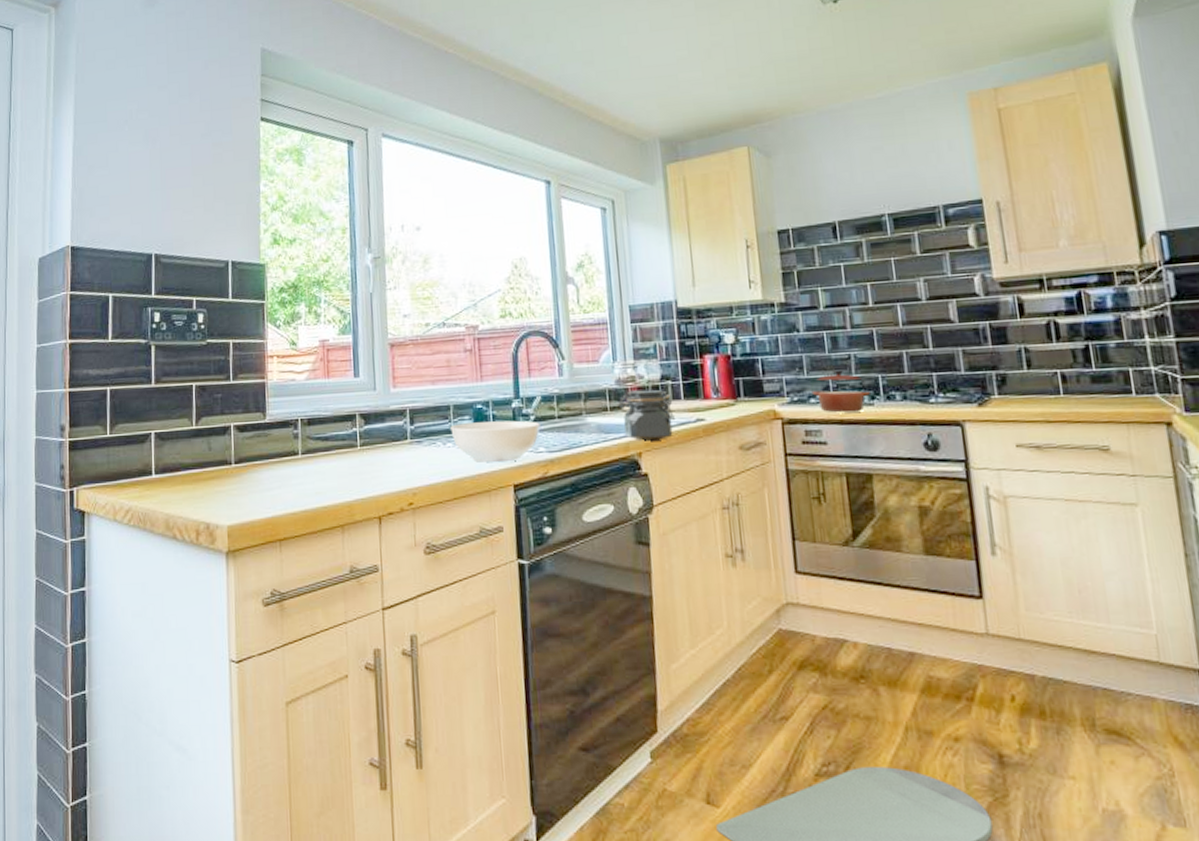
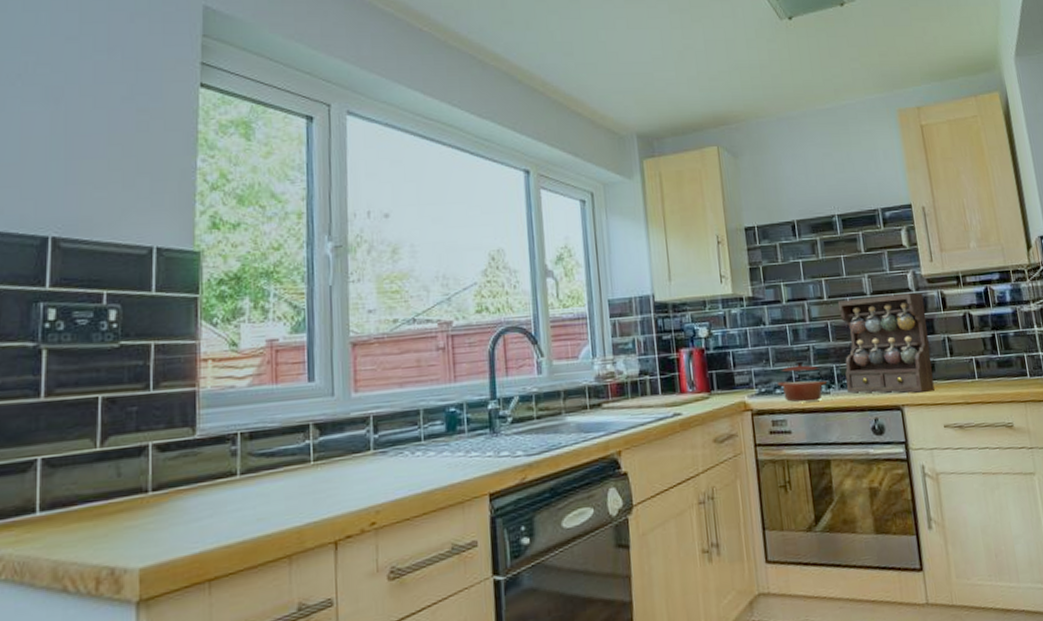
bowl: present [450,420,540,462] -> none [420,423,518,471]
jar: present [618,389,675,441] -> none [598,385,653,439]
spice rack: none [885,298,1005,408] -> present [837,292,935,394]

